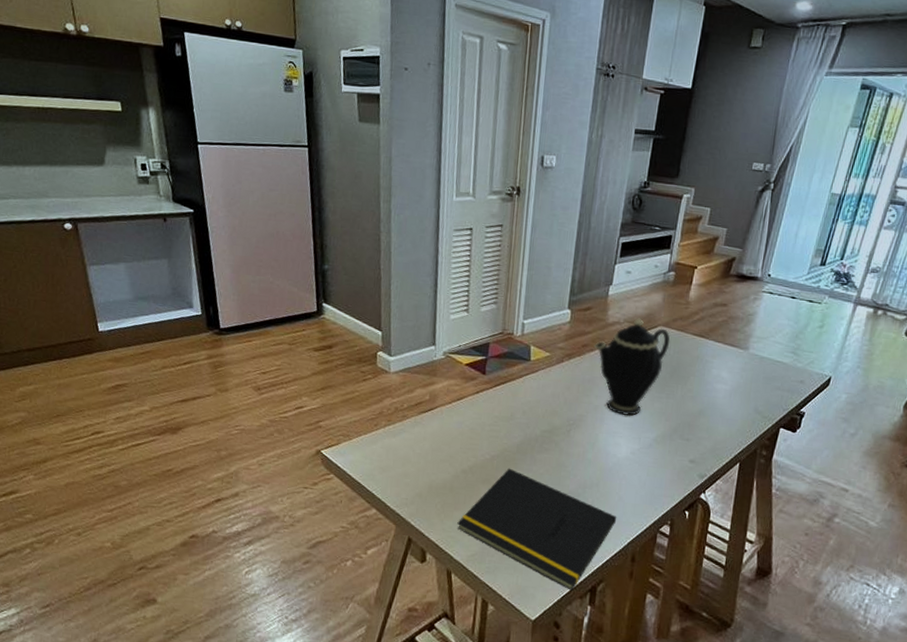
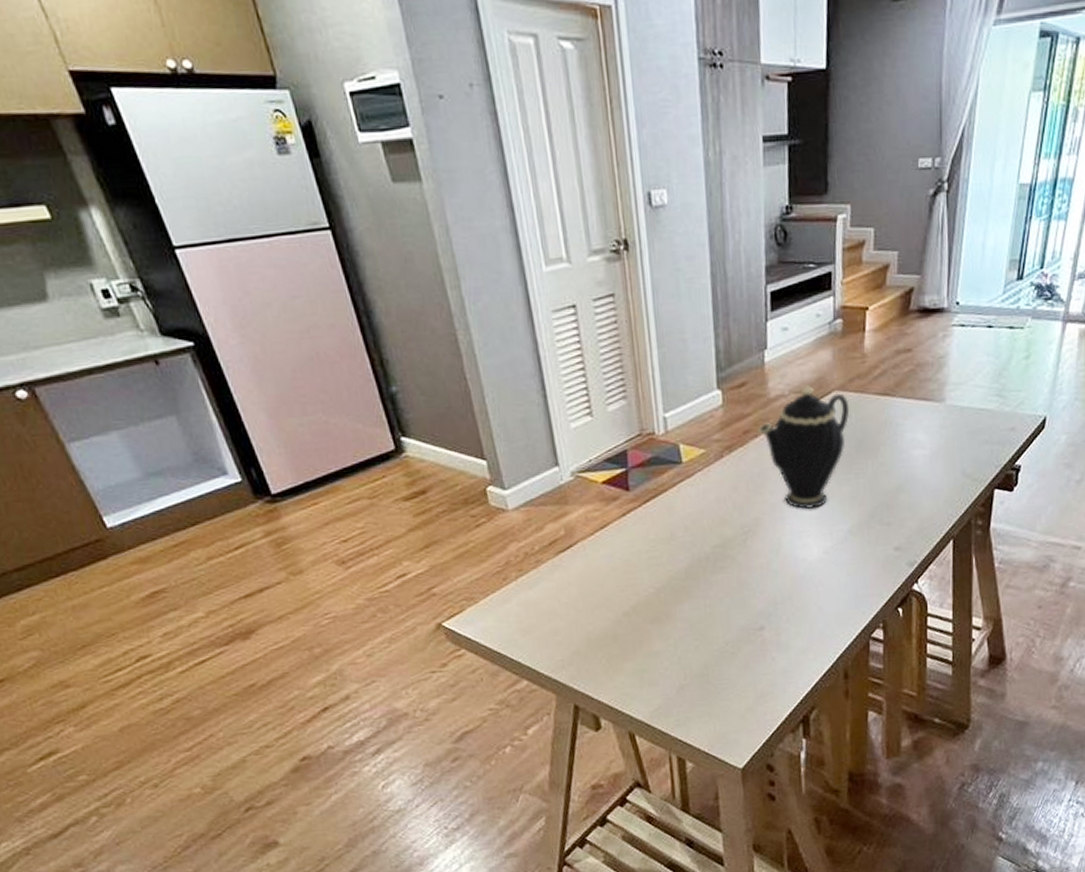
notepad: present [457,468,617,591] -> none [630,599,820,726]

